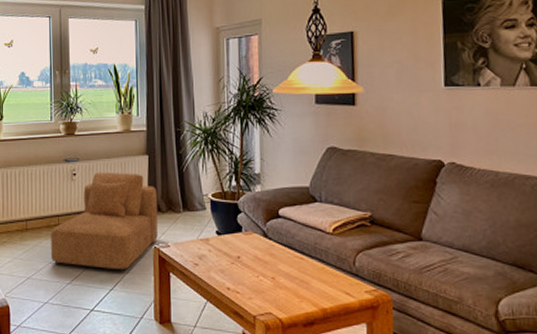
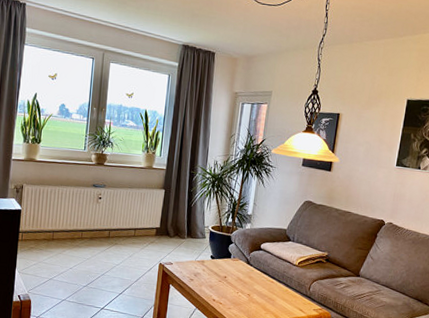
armchair: present [51,172,158,272] -> none [72,198,168,281]

